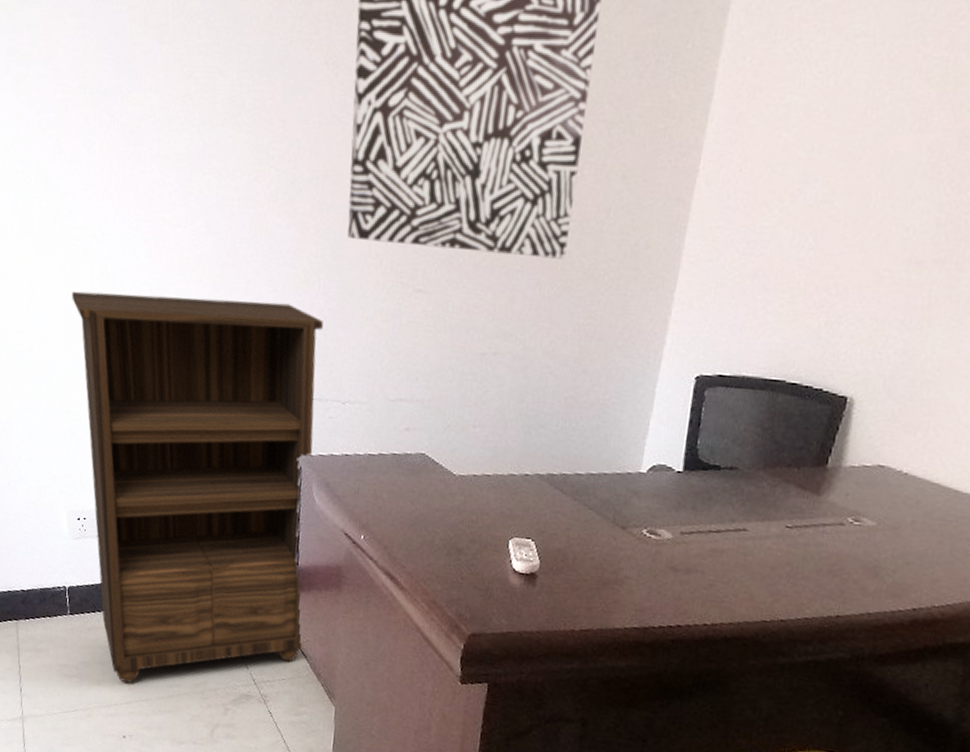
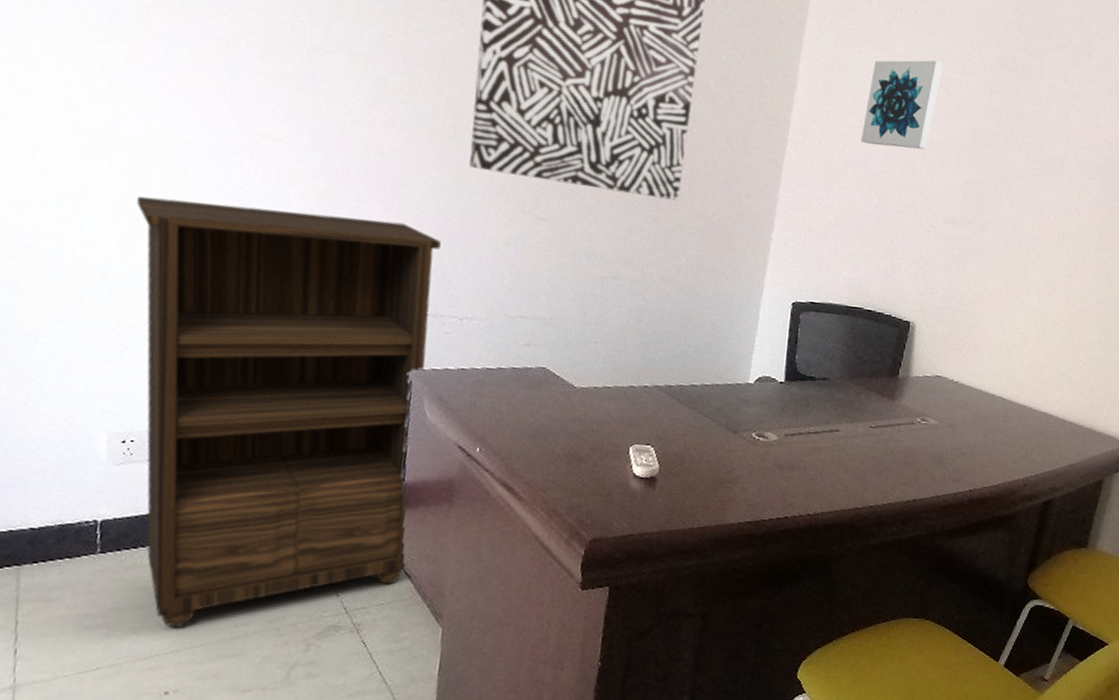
wall art: none [794,35,920,166] -> present [860,60,942,150]

